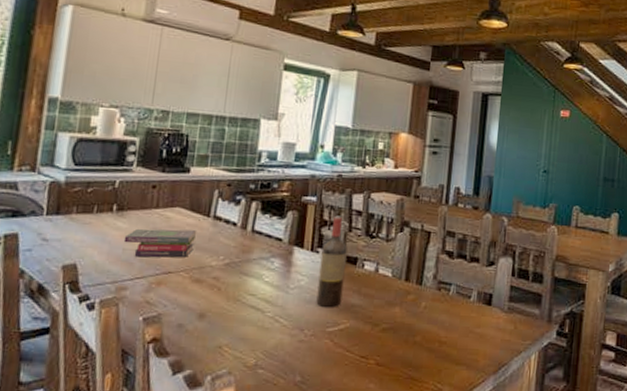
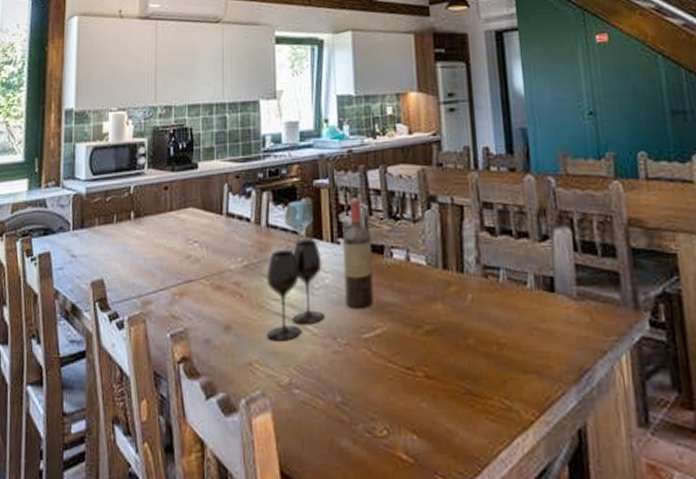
books: present [123,228,197,258] -> none [144,231,212,266]
wine glass: none [238,246,300,330] -> present [266,240,324,341]
wine glass: none [270,212,298,259] -> present [284,201,313,255]

